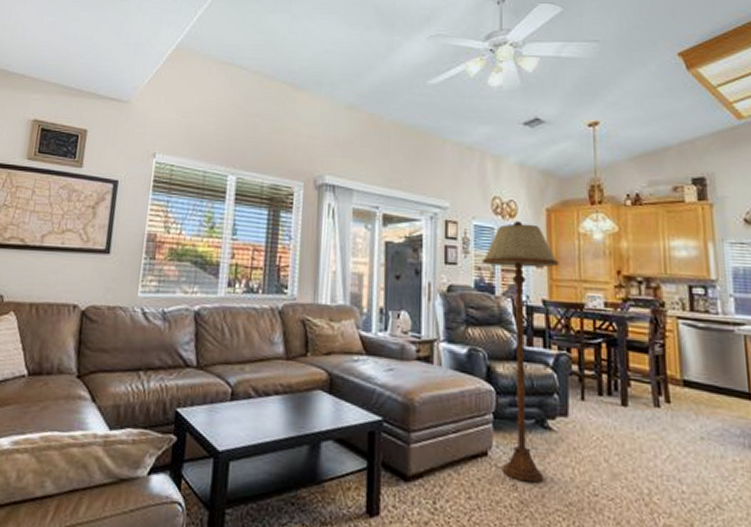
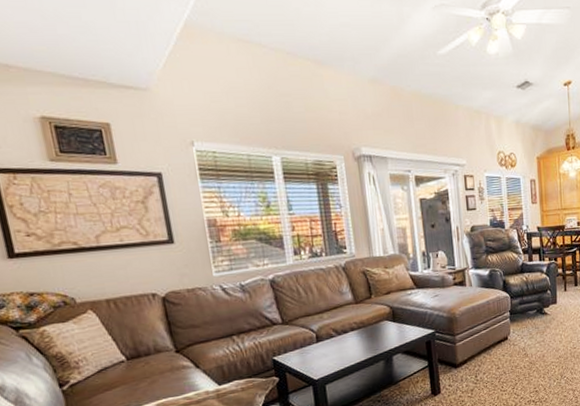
floor lamp: present [482,220,559,483] -> none [494,169,547,350]

